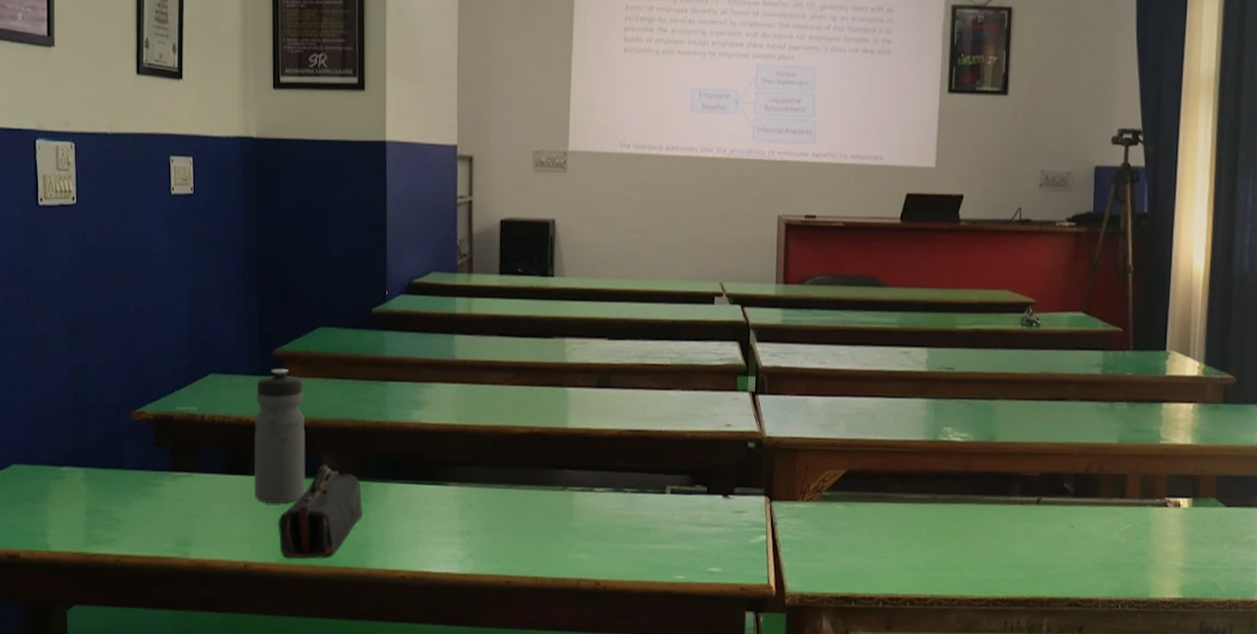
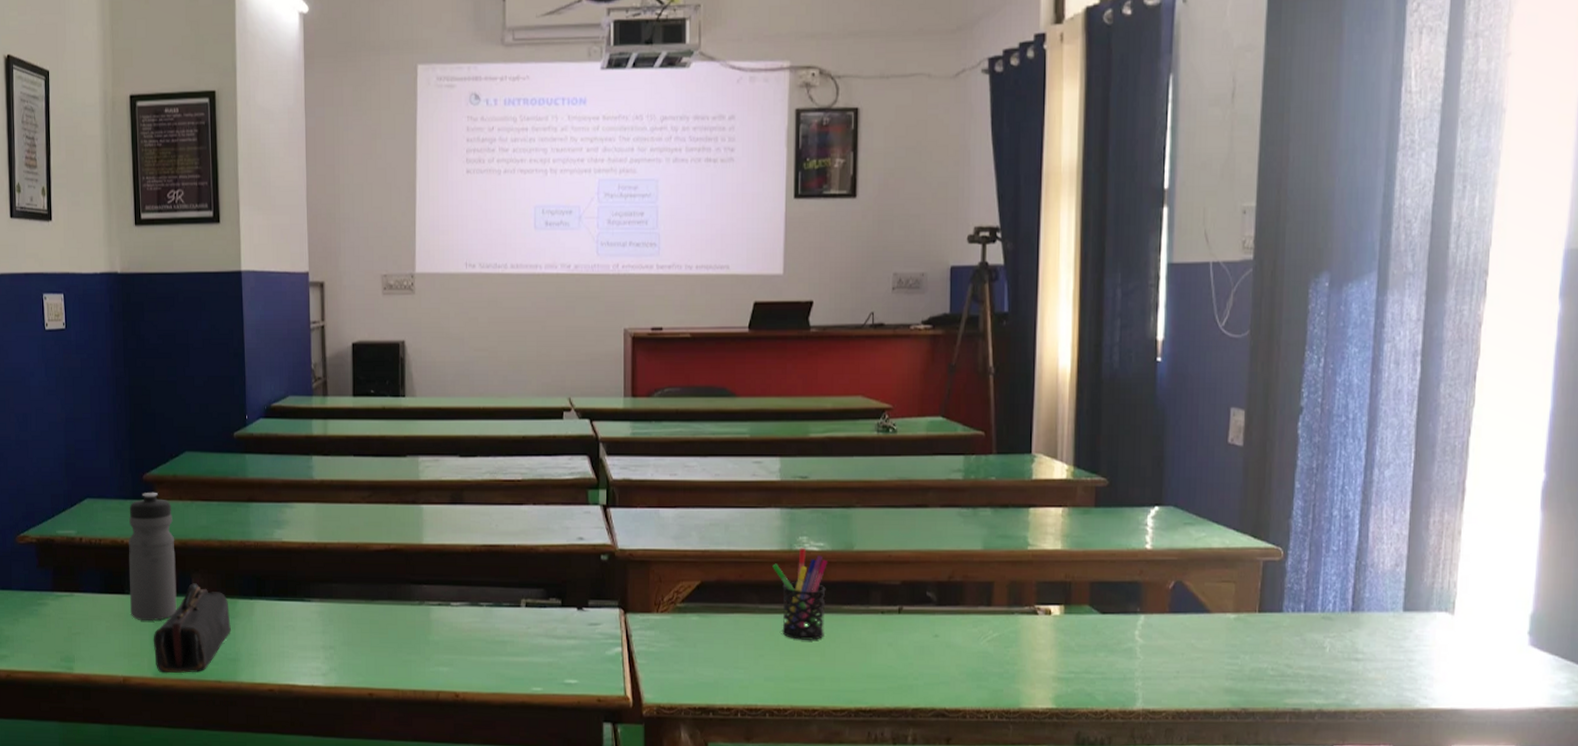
pen holder: none [917,438,971,530] -> present [772,548,828,640]

